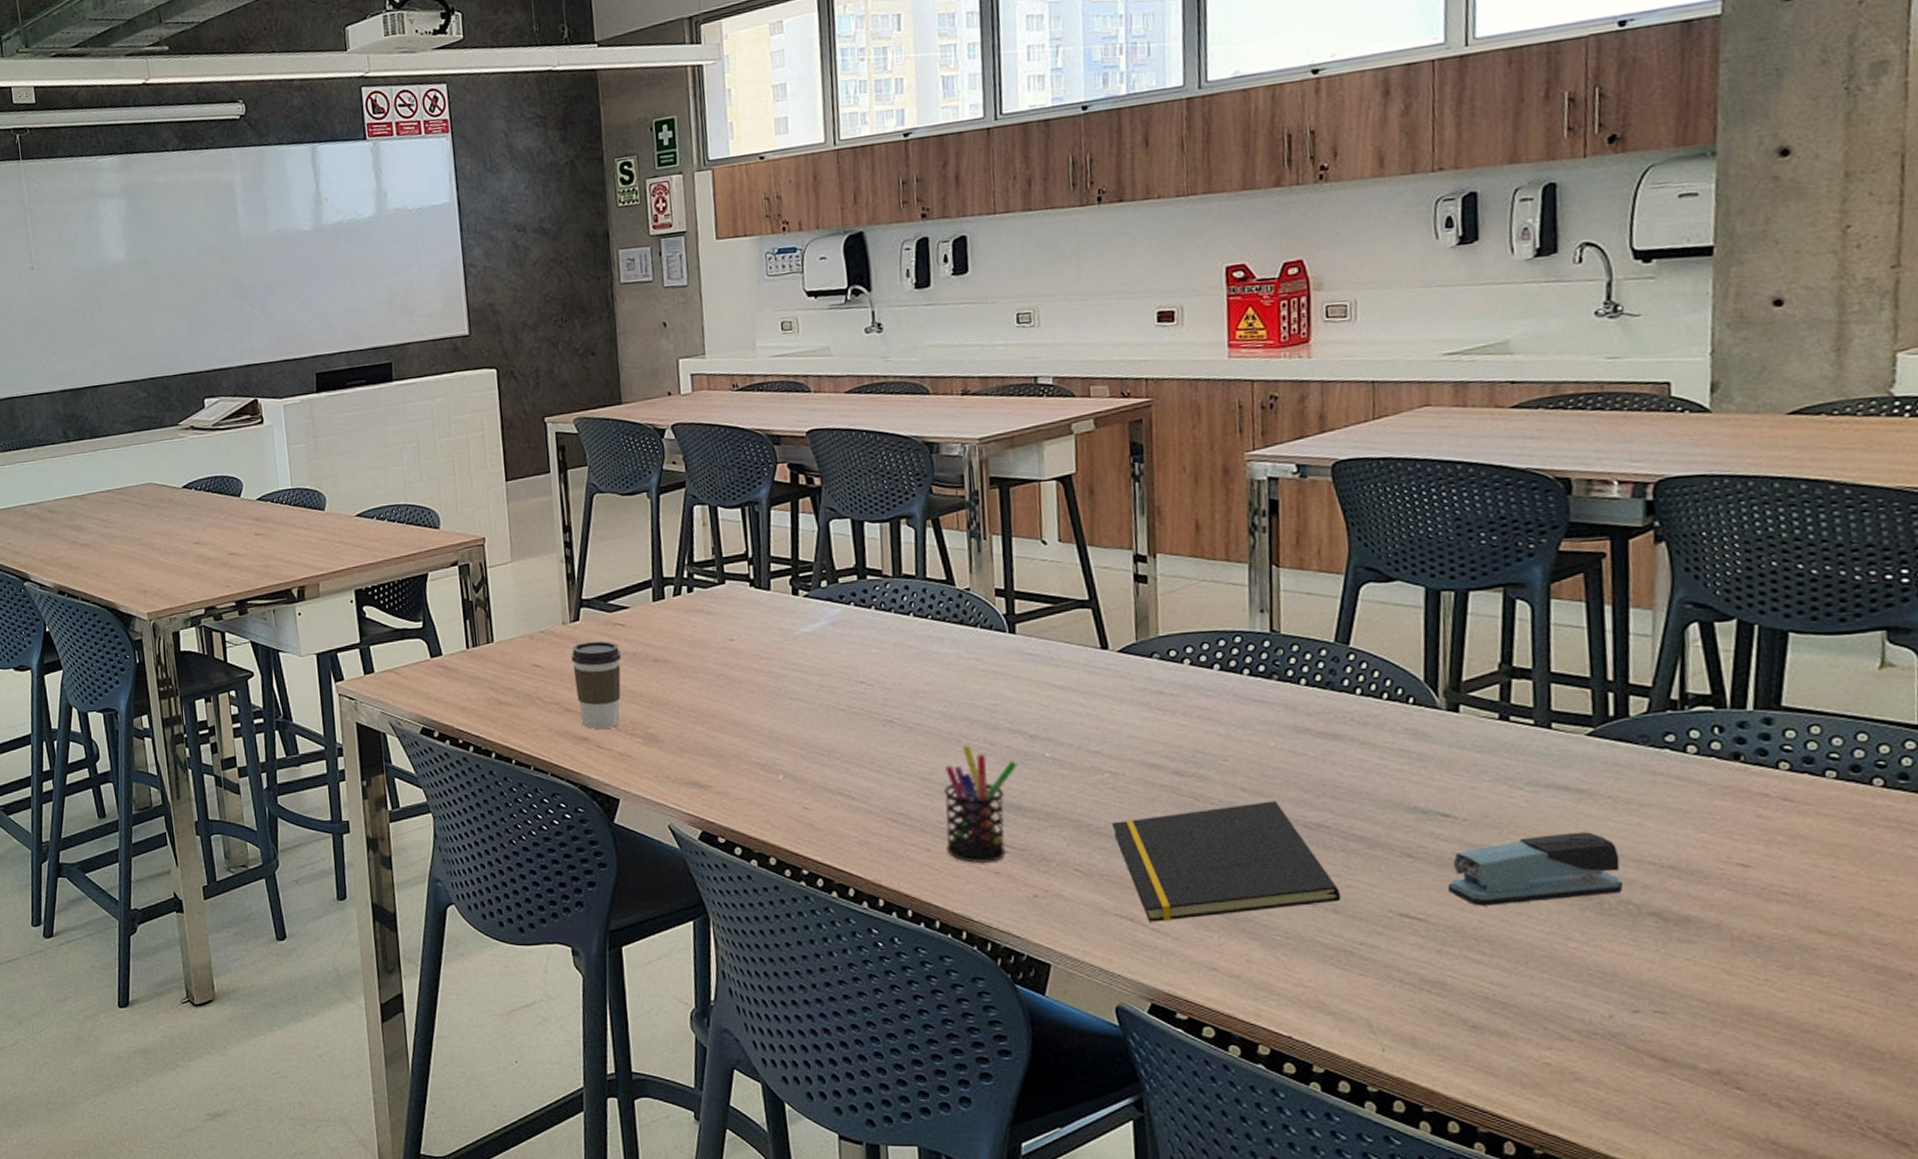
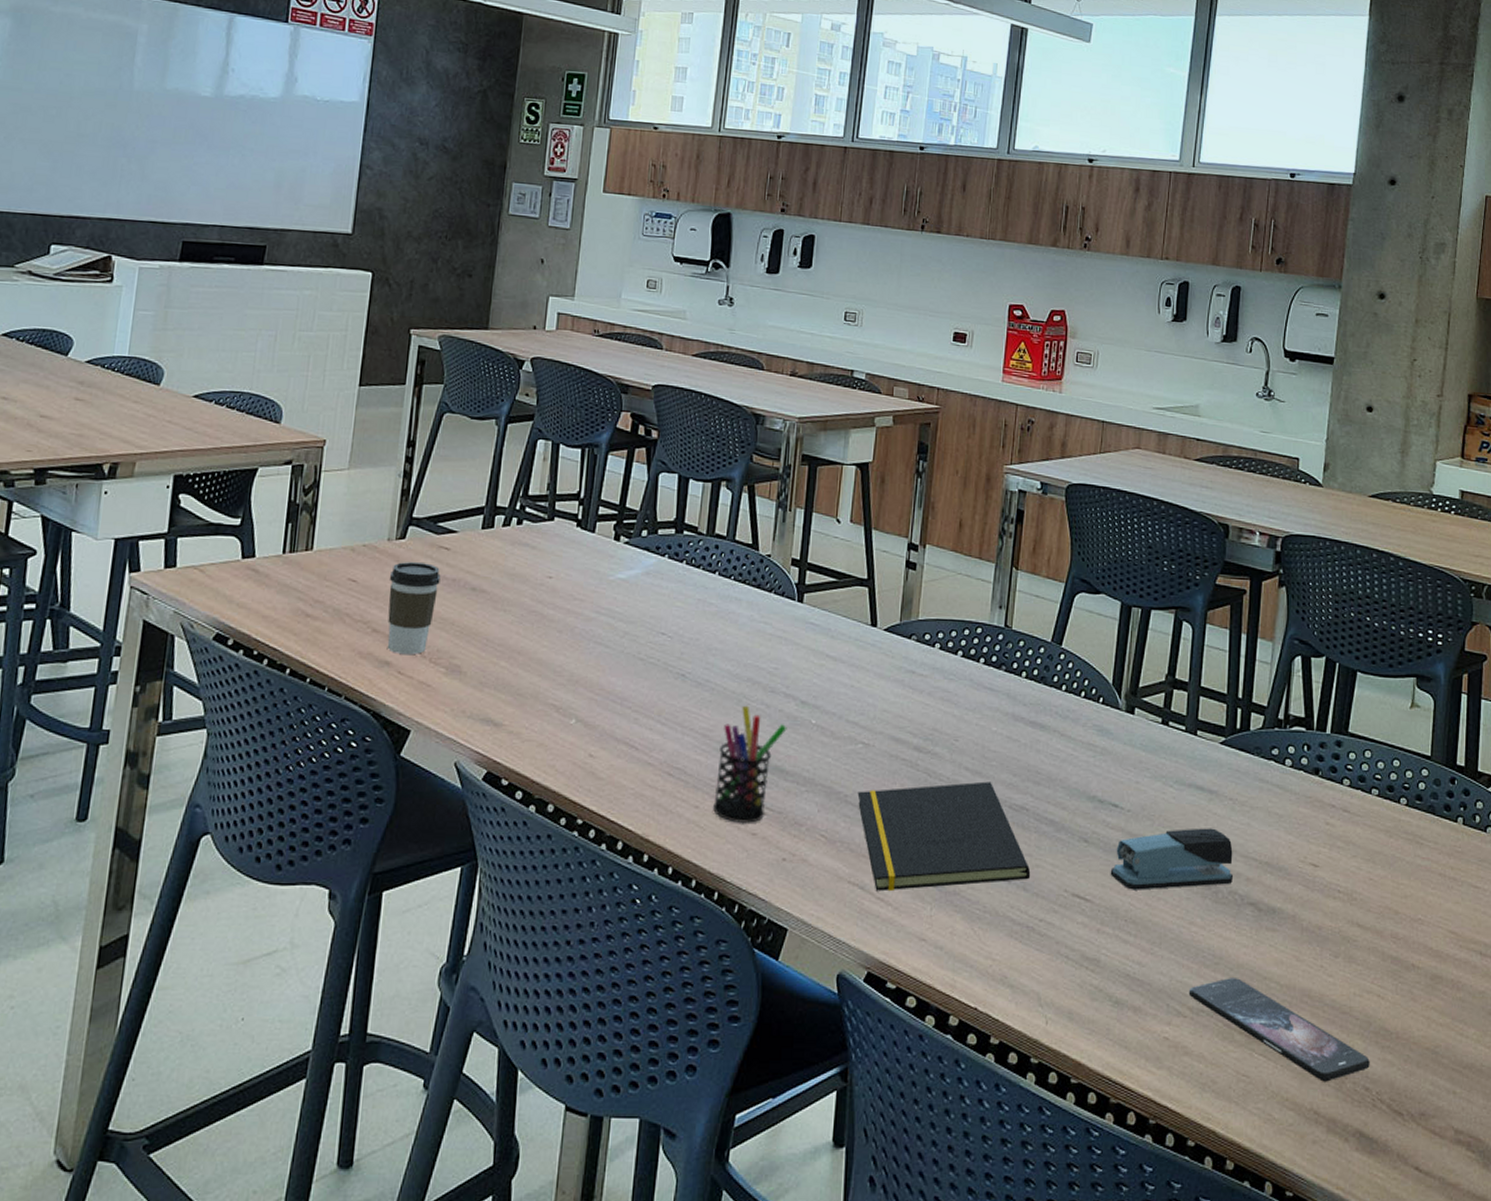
smartphone: none [1572,997,1853,1109] -> present [1188,978,1370,1082]

